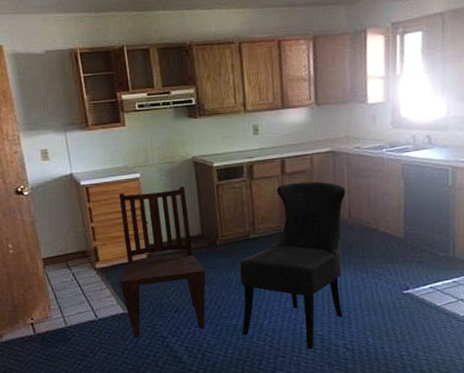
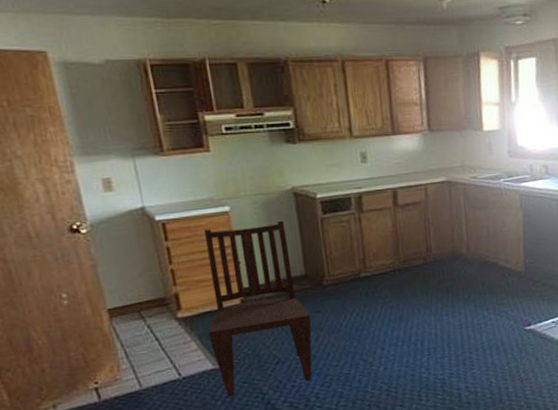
dining chair: present [240,181,346,350] -> none [350,213,464,396]

